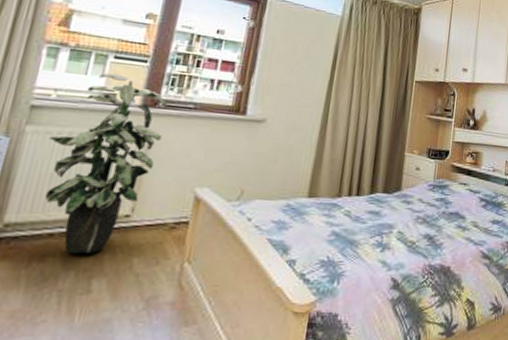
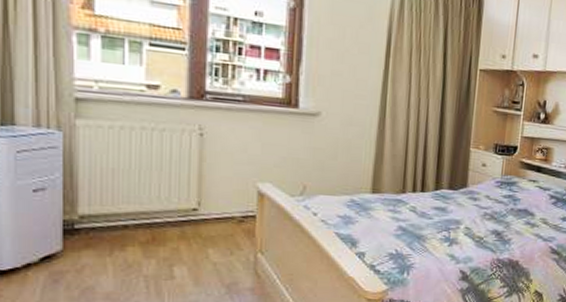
indoor plant: present [44,73,167,254] -> none [102,62,214,244]

